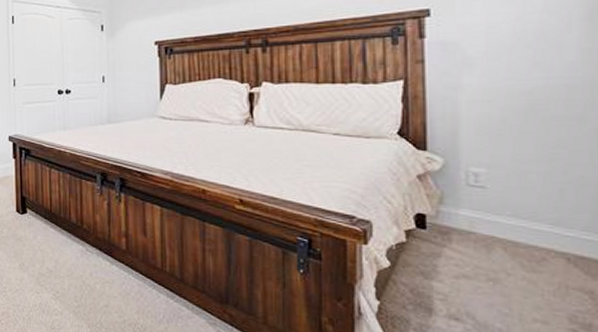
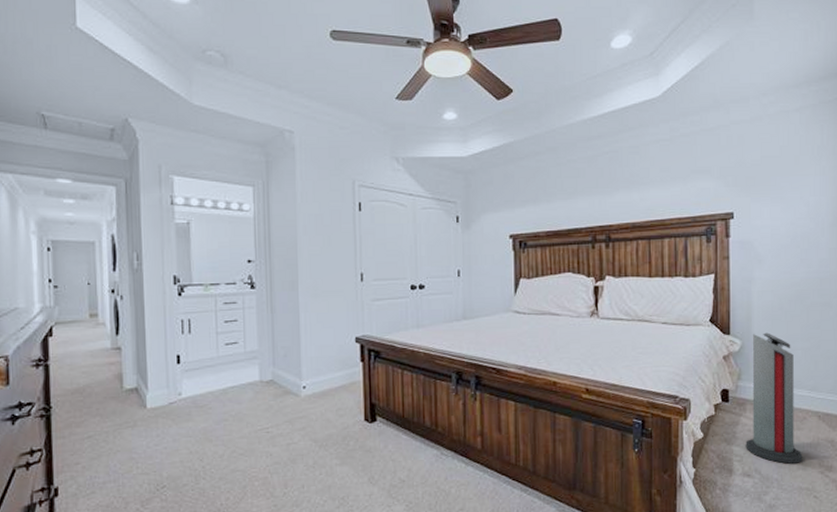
air purifier: none [451,150,542,314] -> present [745,332,803,464]

